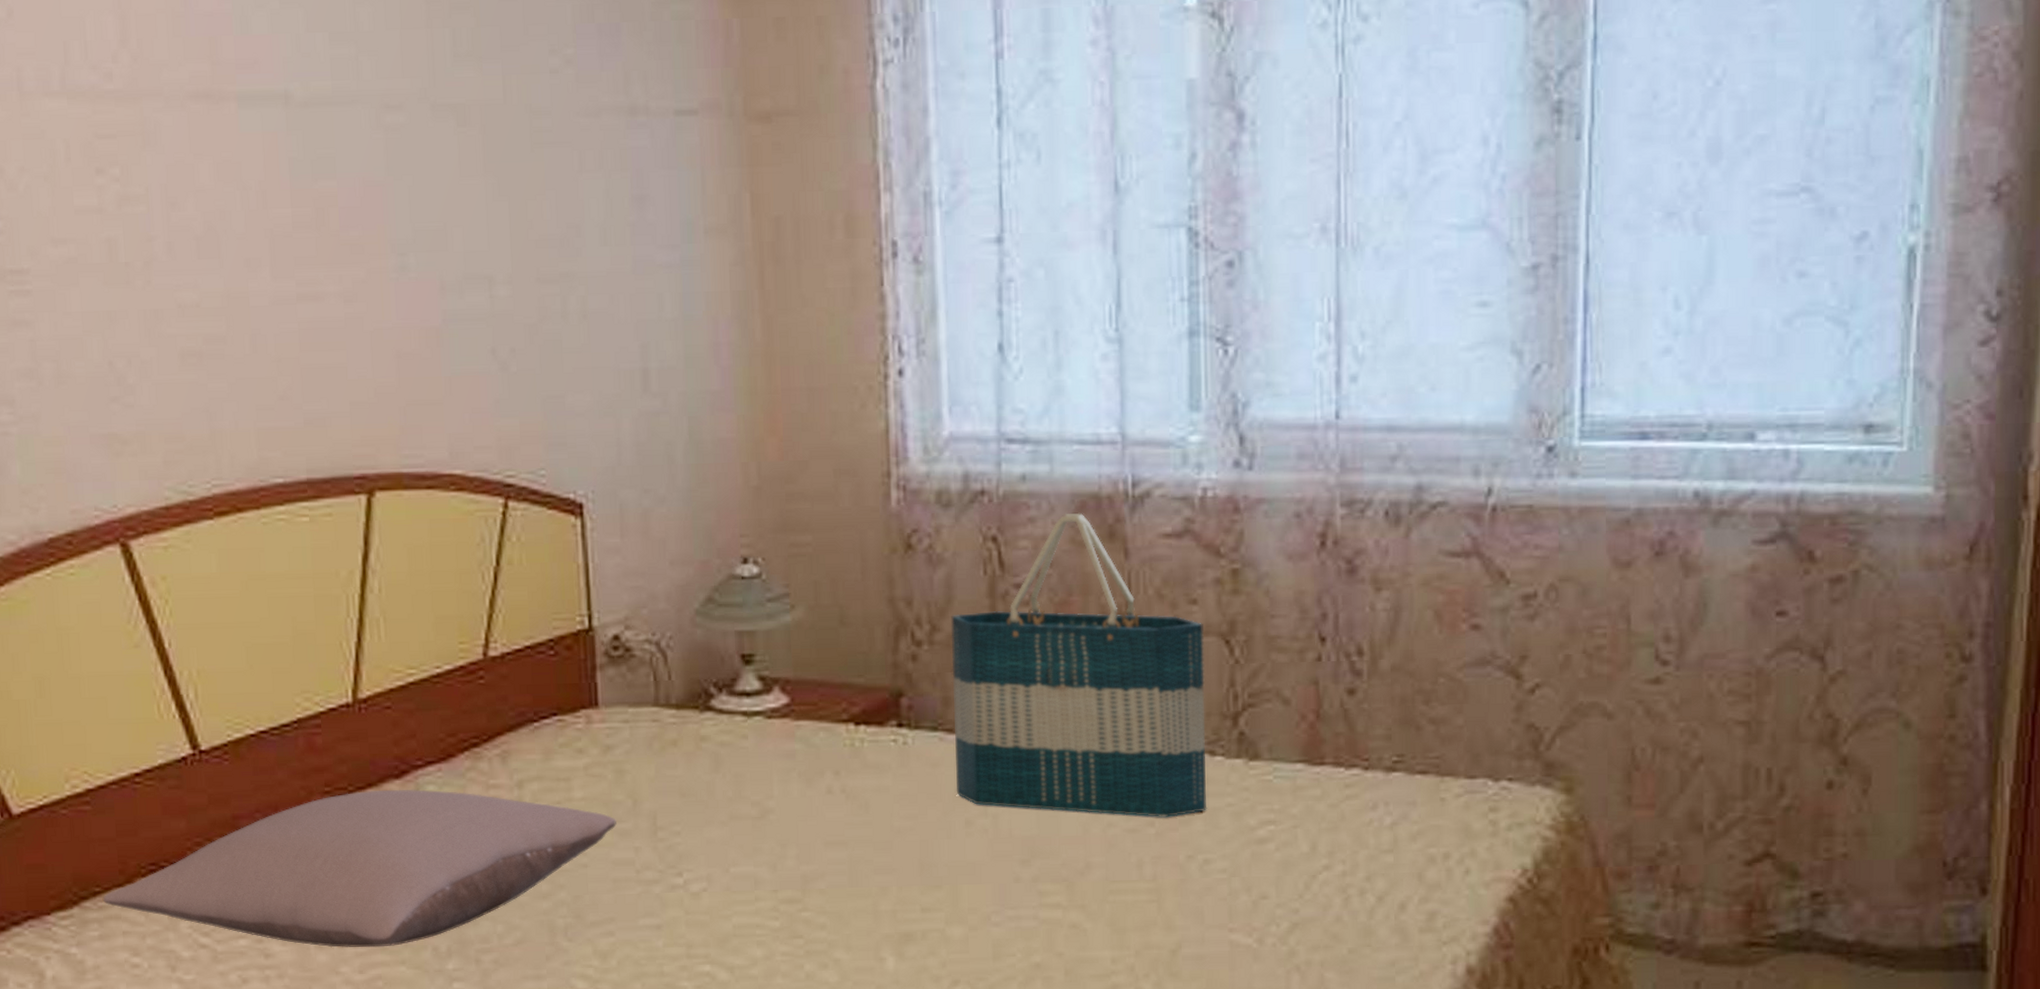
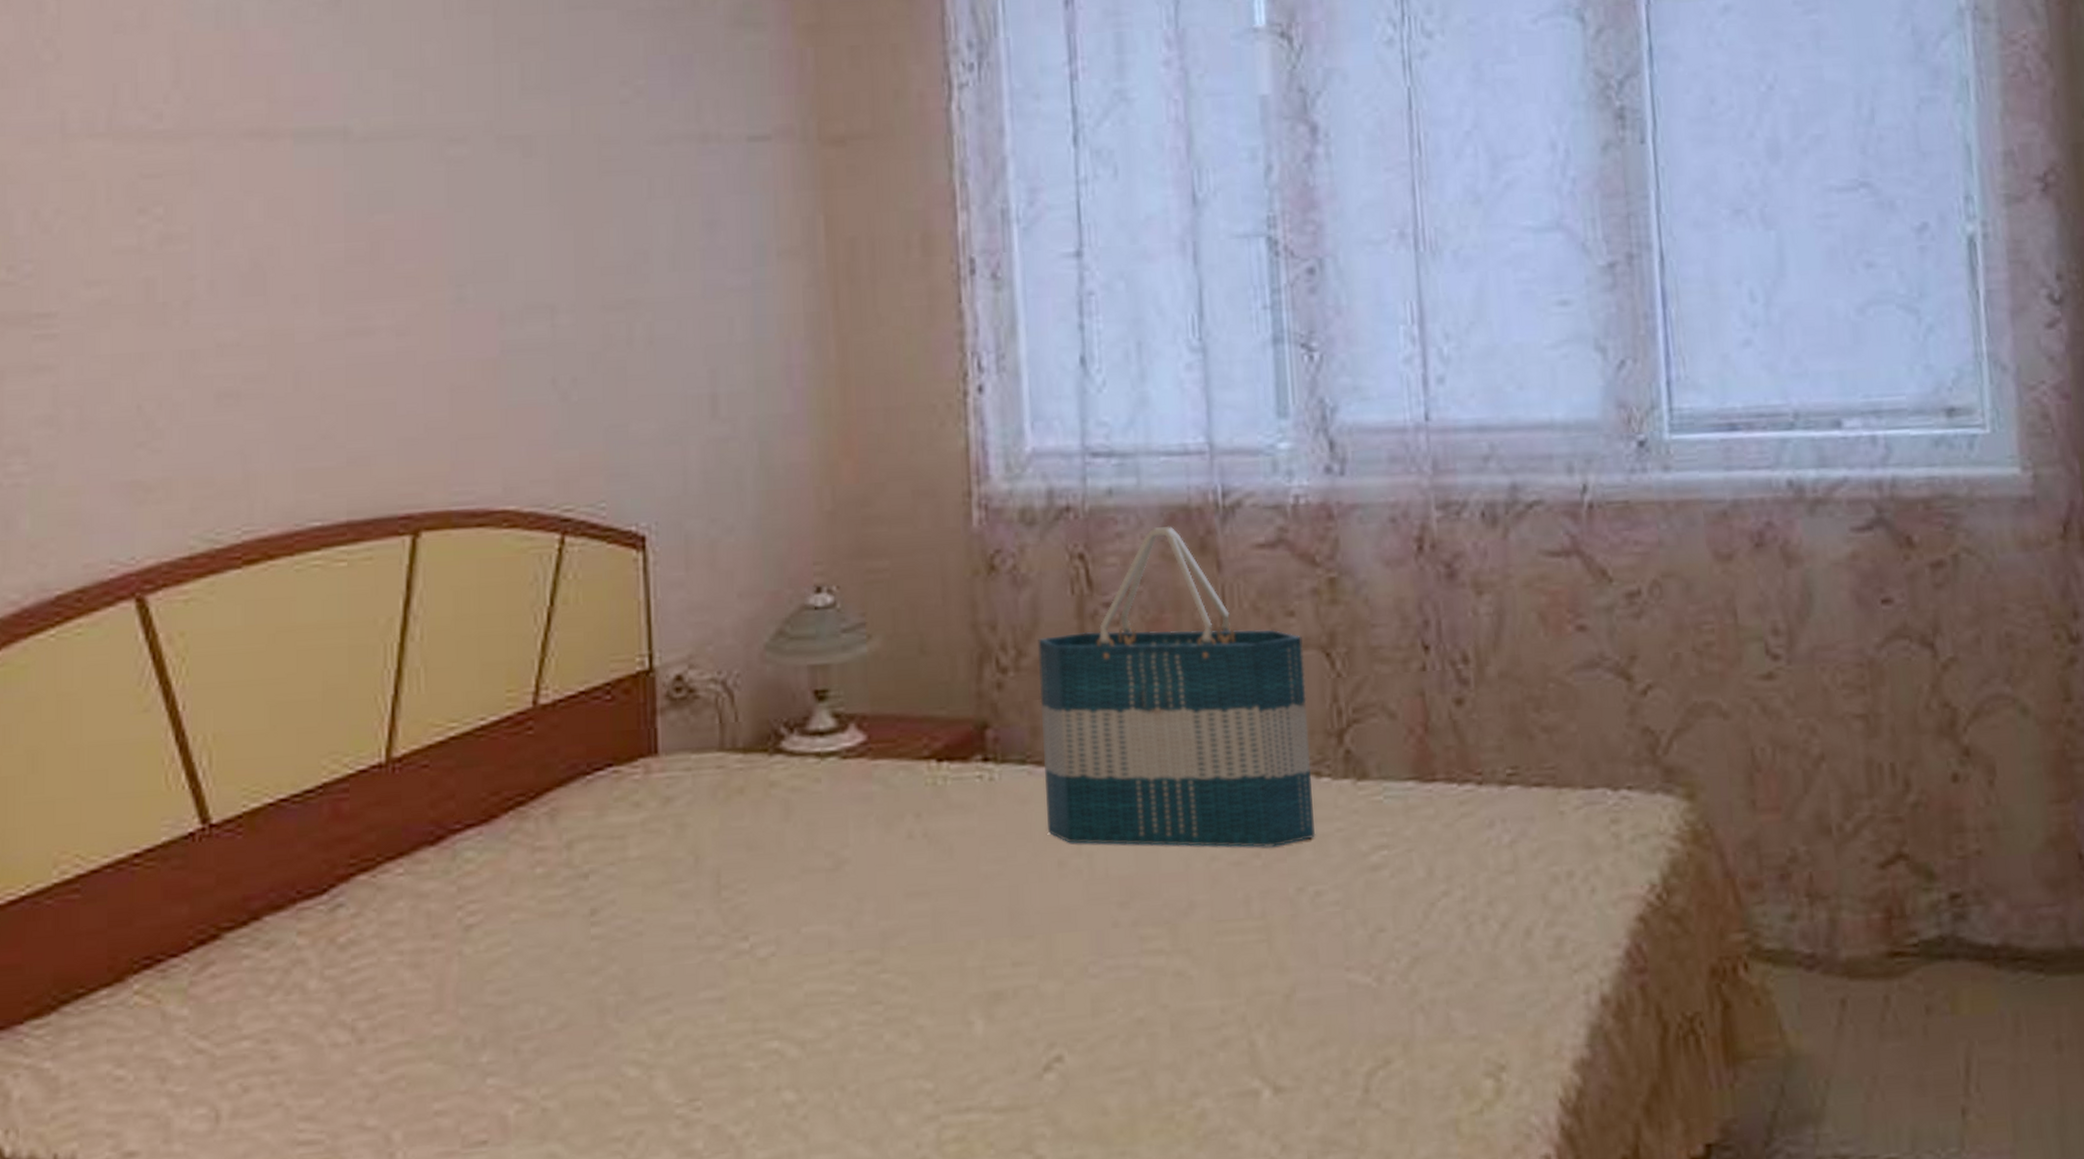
pillow: present [103,789,617,948] -> none [87,856,676,1045]

